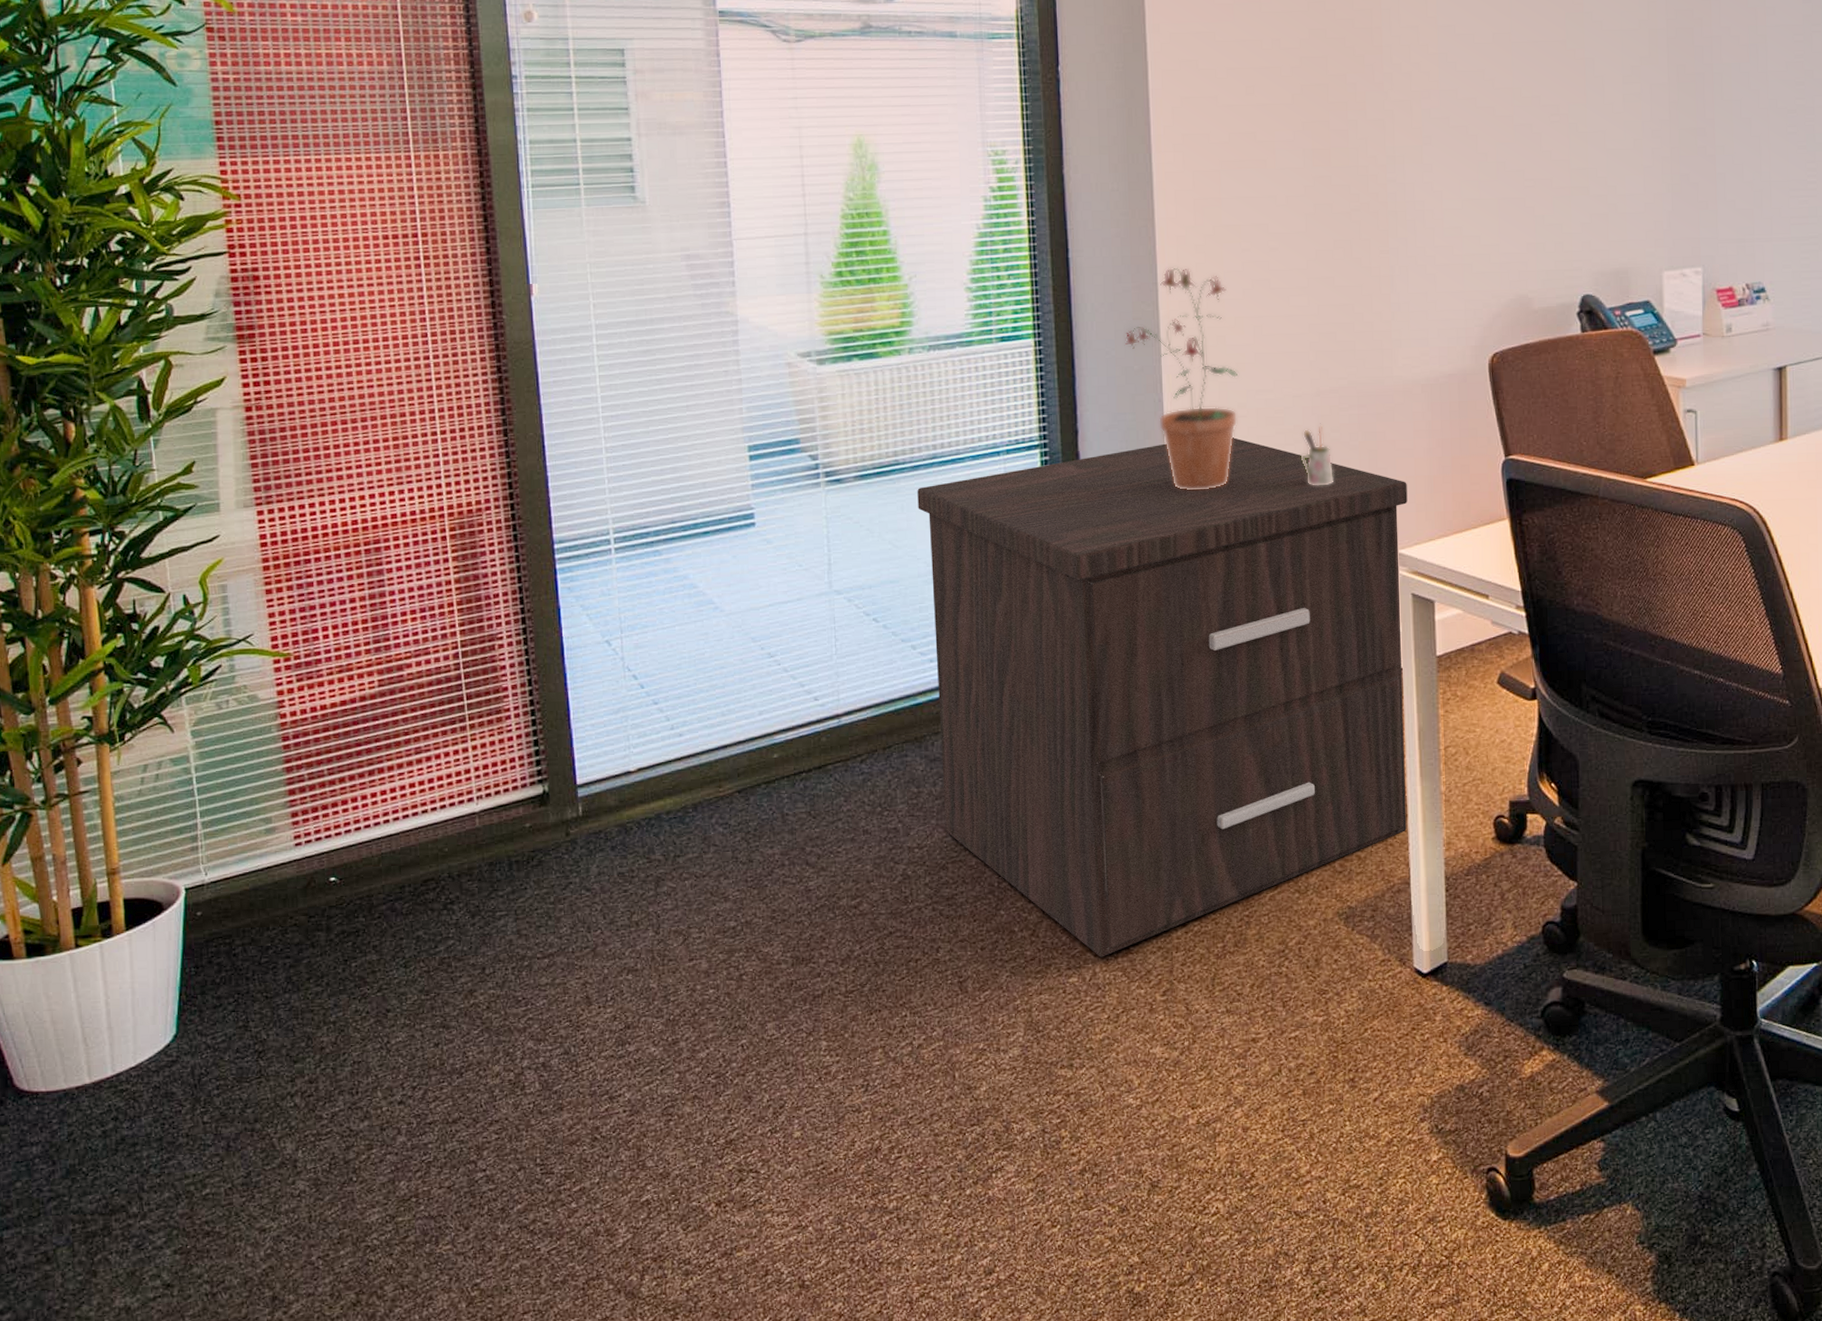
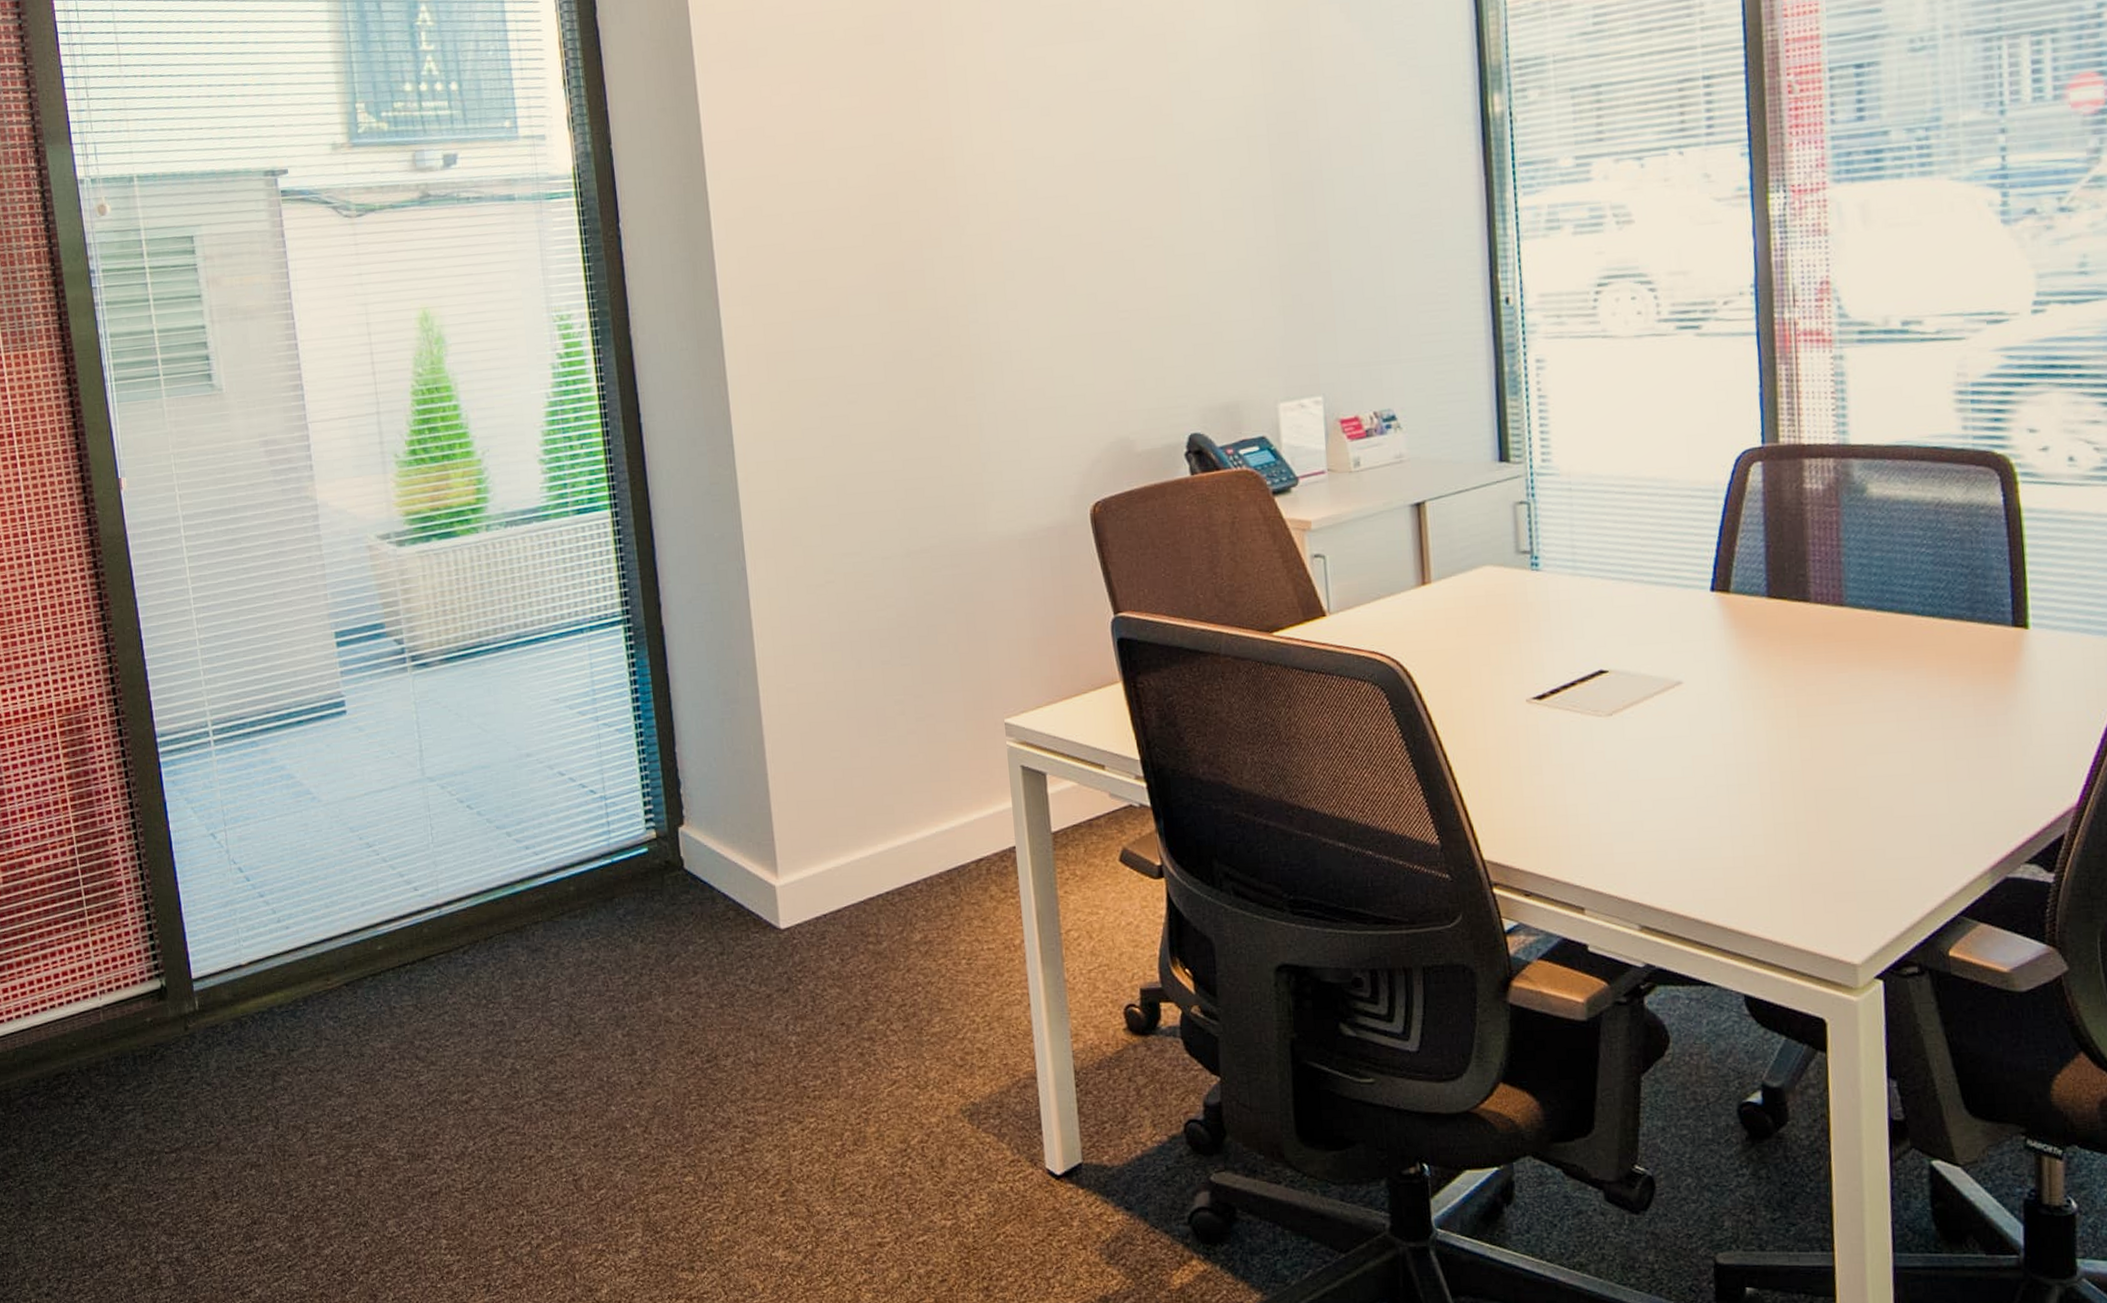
nightstand: present [917,436,1408,957] -> none [503,603,1030,1156]
potted plant: present [1125,267,1238,491] -> none [703,427,826,663]
pen holder: present [1300,423,1333,486] -> none [893,586,930,653]

